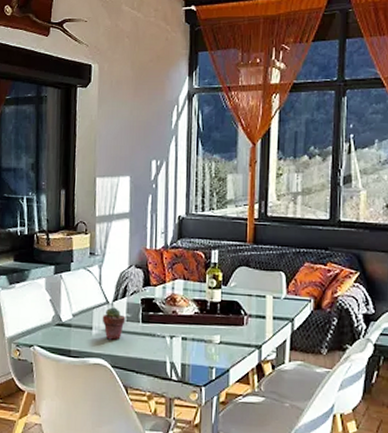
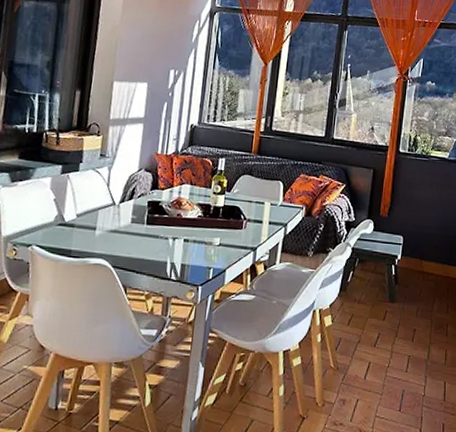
potted succulent: present [102,307,126,340] -> none [106,208,131,241]

